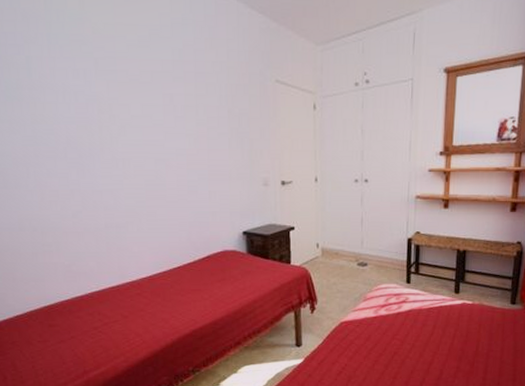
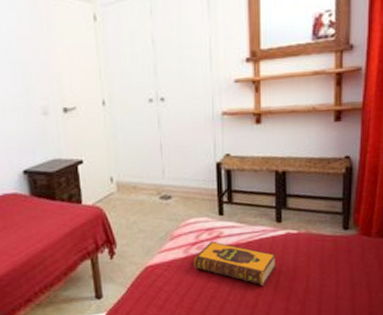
hardback book: none [382,305,453,347] -> present [194,241,277,286]

